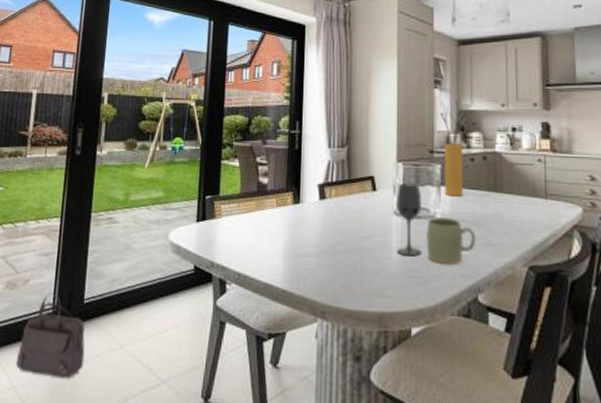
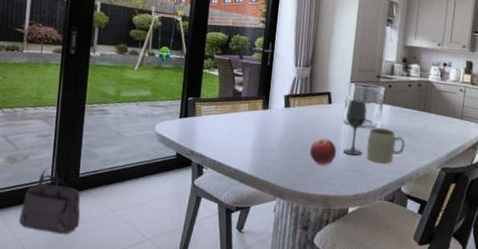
fruit: none [355,236,389,271] -> present [310,139,337,165]
vase: present [441,100,473,197] -> none [386,37,416,113]

